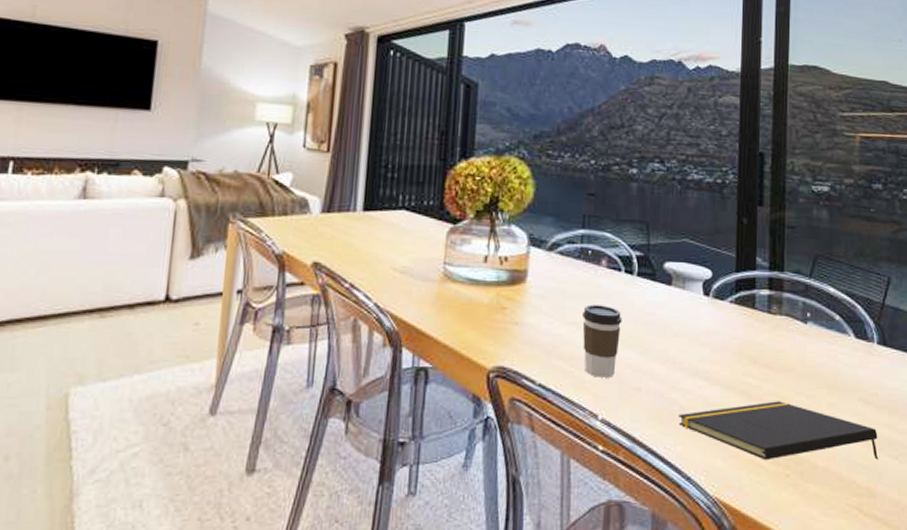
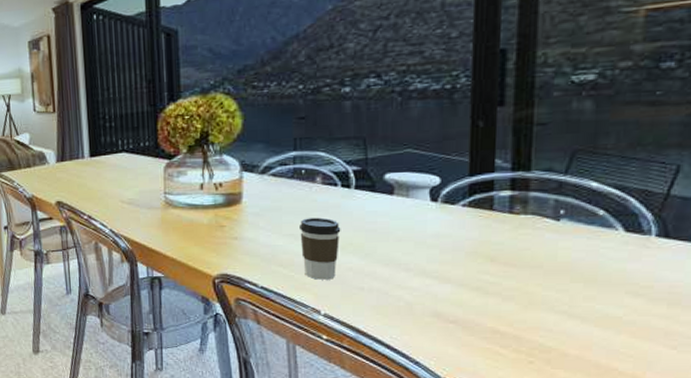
notepad: present [678,401,879,461] -> none [405,296,650,350]

